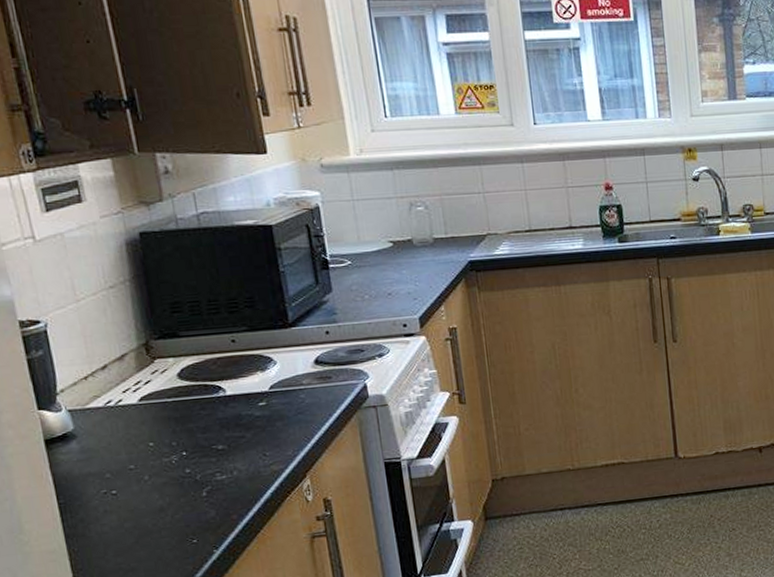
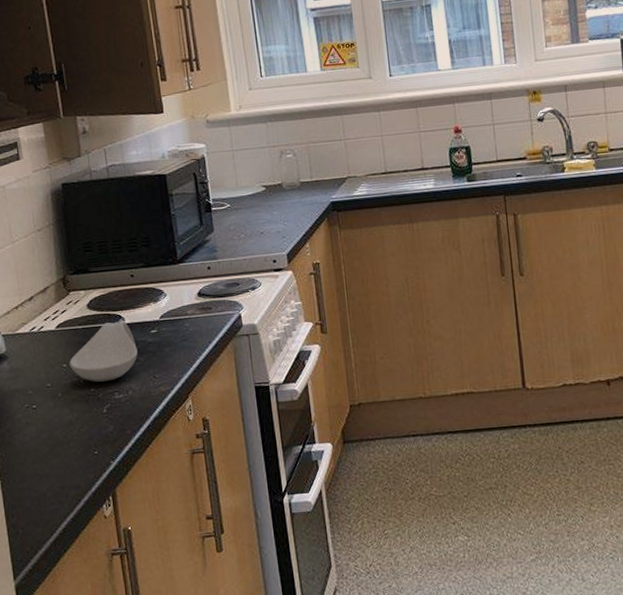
spoon rest: none [157,393,243,462] -> present [70,321,138,382]

